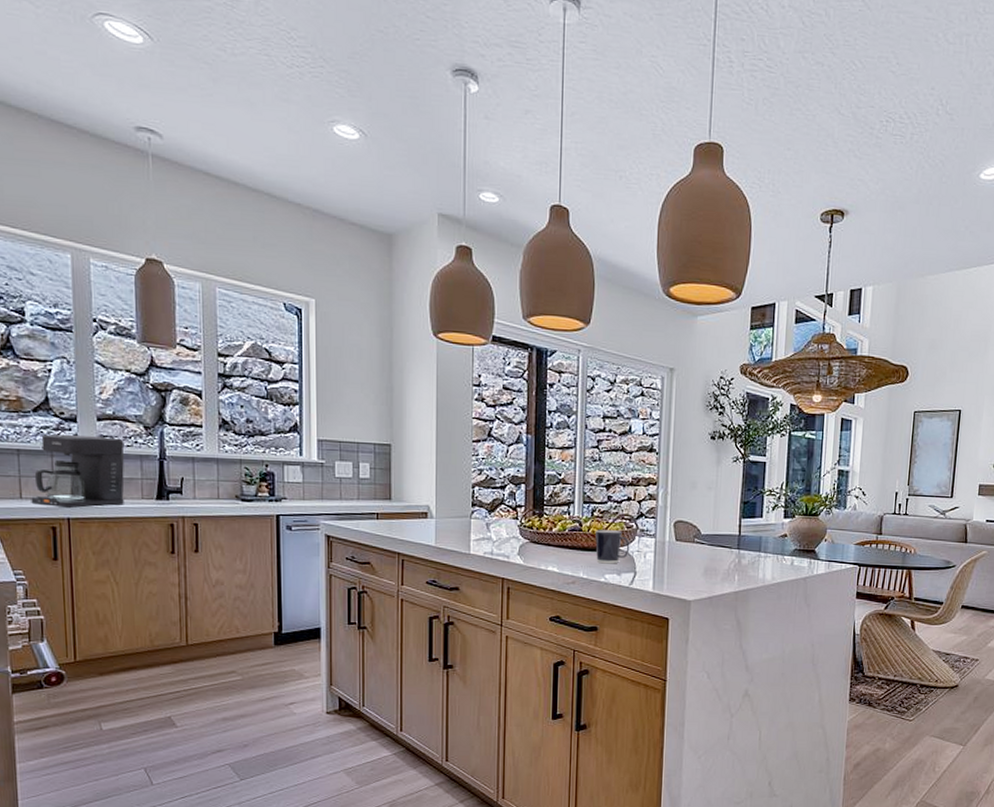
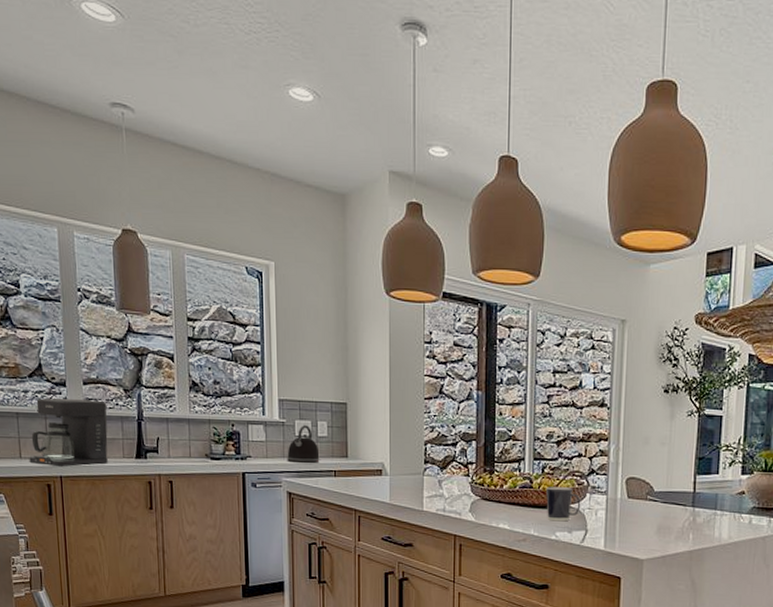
kettle: none [326,466,361,507] -> present [287,425,320,464]

